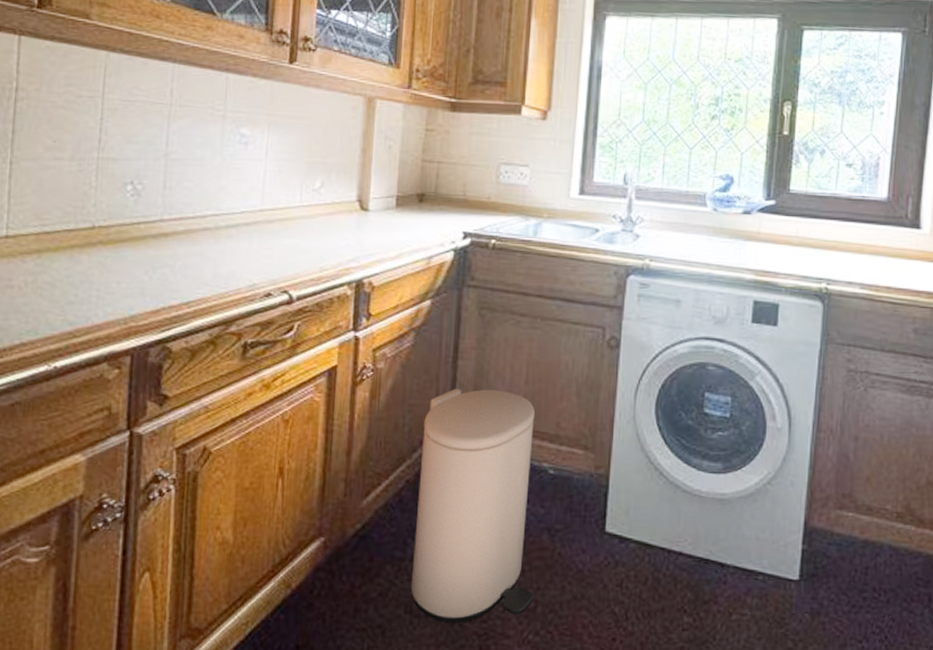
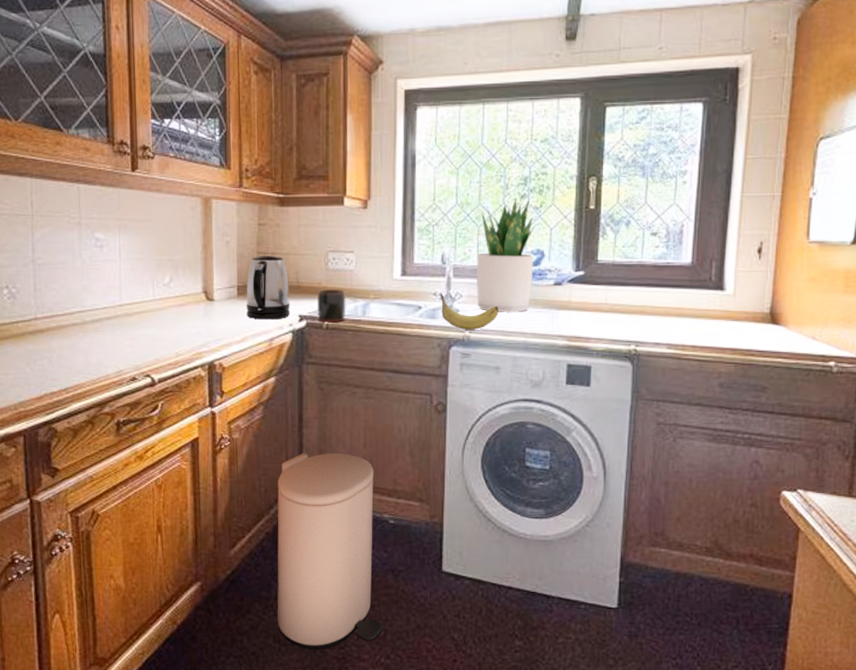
kettle: none [404,163,455,235] -> present [246,255,291,320]
mug: none [483,204,517,242] -> present [316,289,346,323]
fruit: none [620,213,683,258] -> present [440,291,499,330]
planter: none [659,119,726,241] -> present [477,199,536,312]

